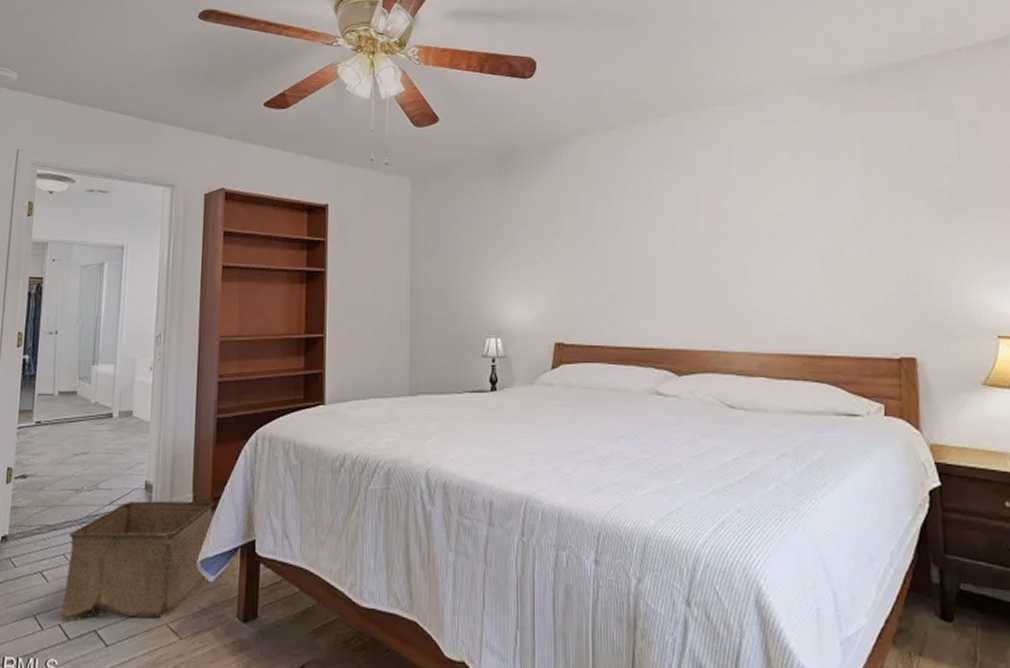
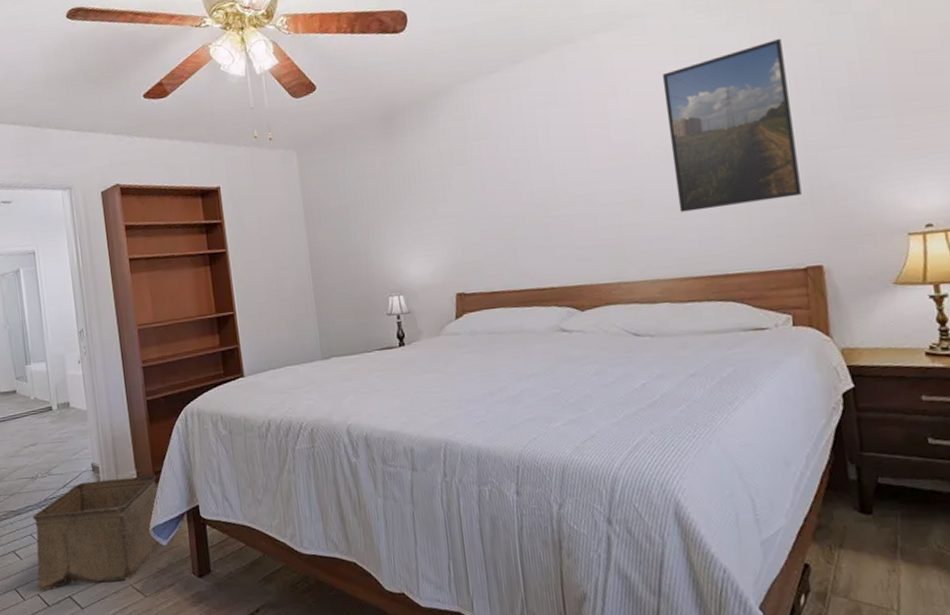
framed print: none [774,133,900,289] -> present [662,38,802,213]

